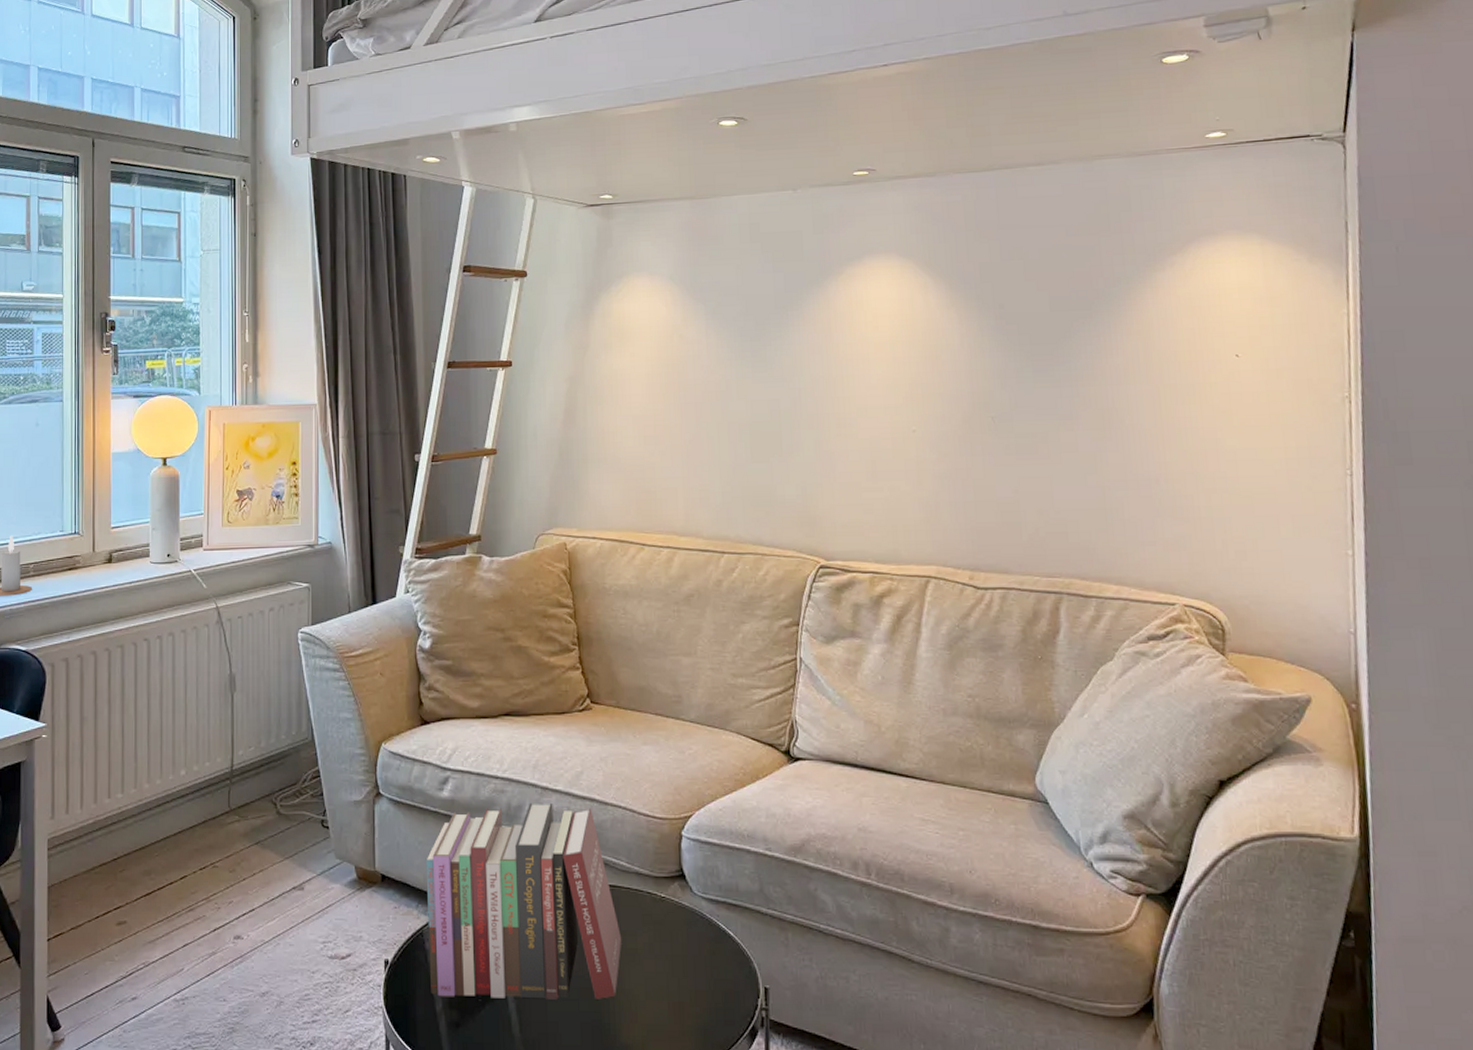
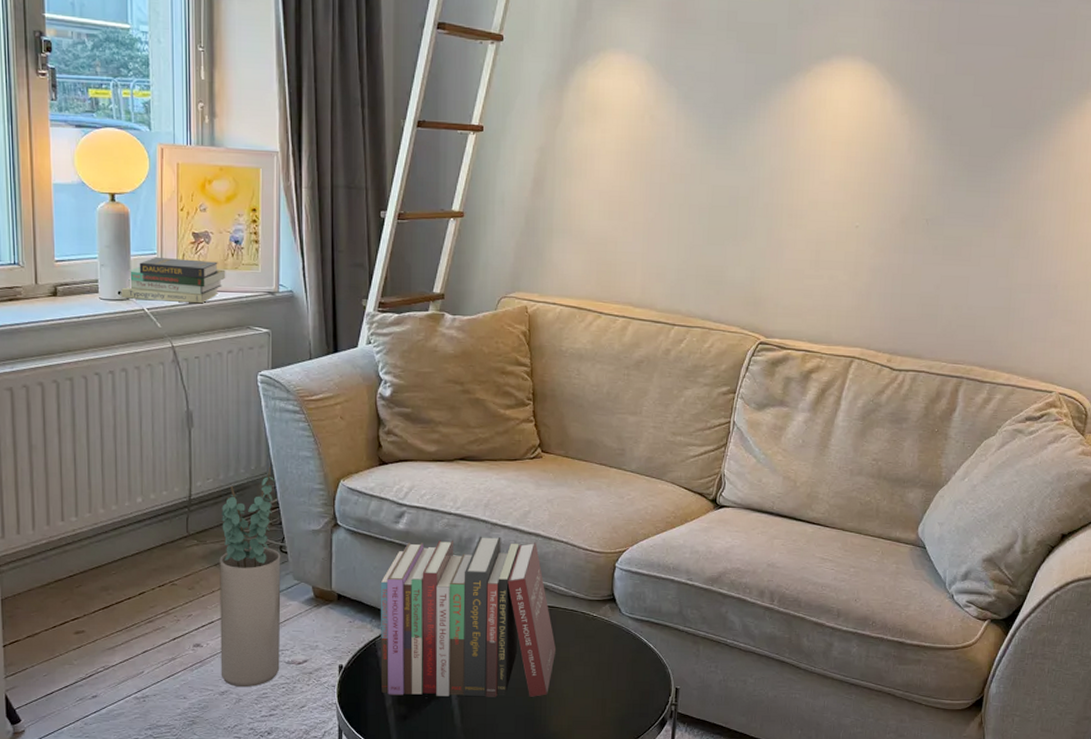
books: none [170,516,268,562] -> present [121,256,226,304]
vase: none [261,730,323,986] -> present [220,466,281,687]

